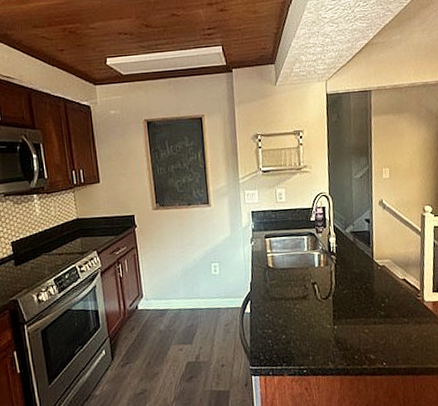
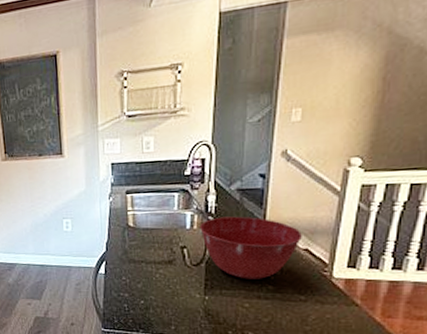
mixing bowl: none [325,254,400,308] -> present [200,216,302,279]

